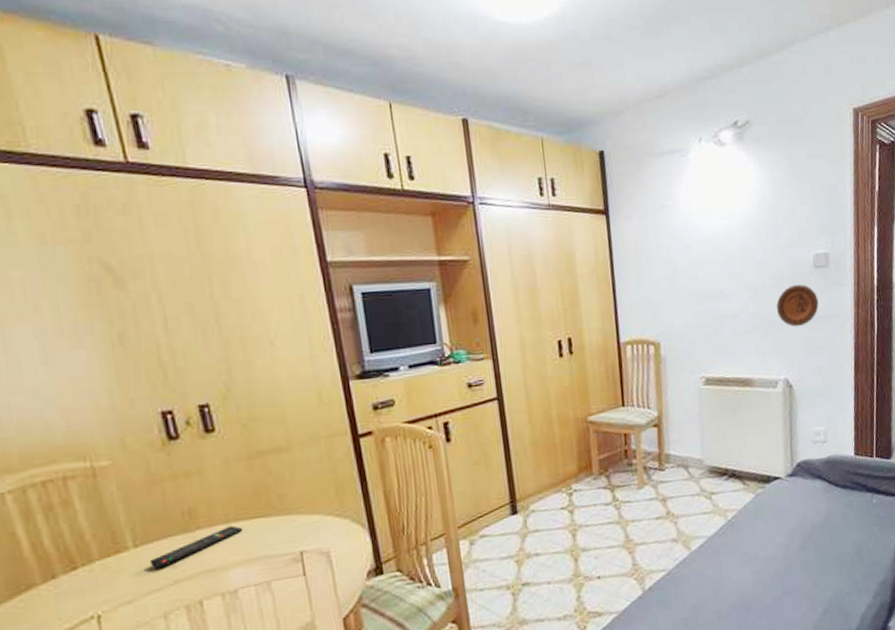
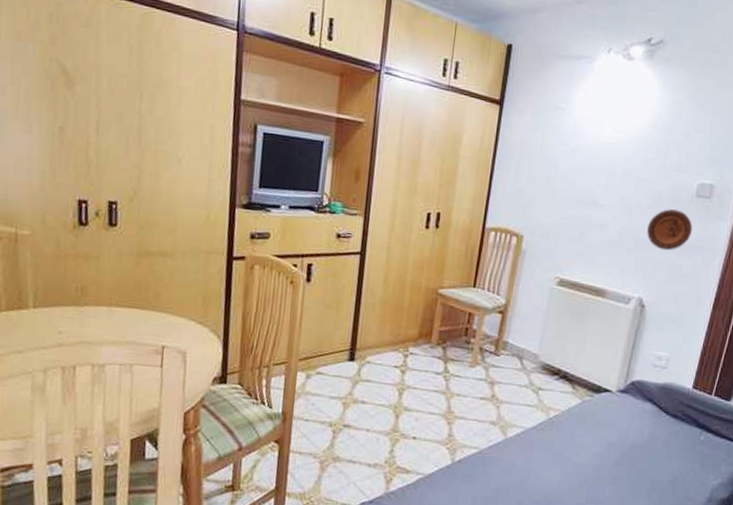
remote control: present [149,525,243,569] -> none [42,309,121,331]

